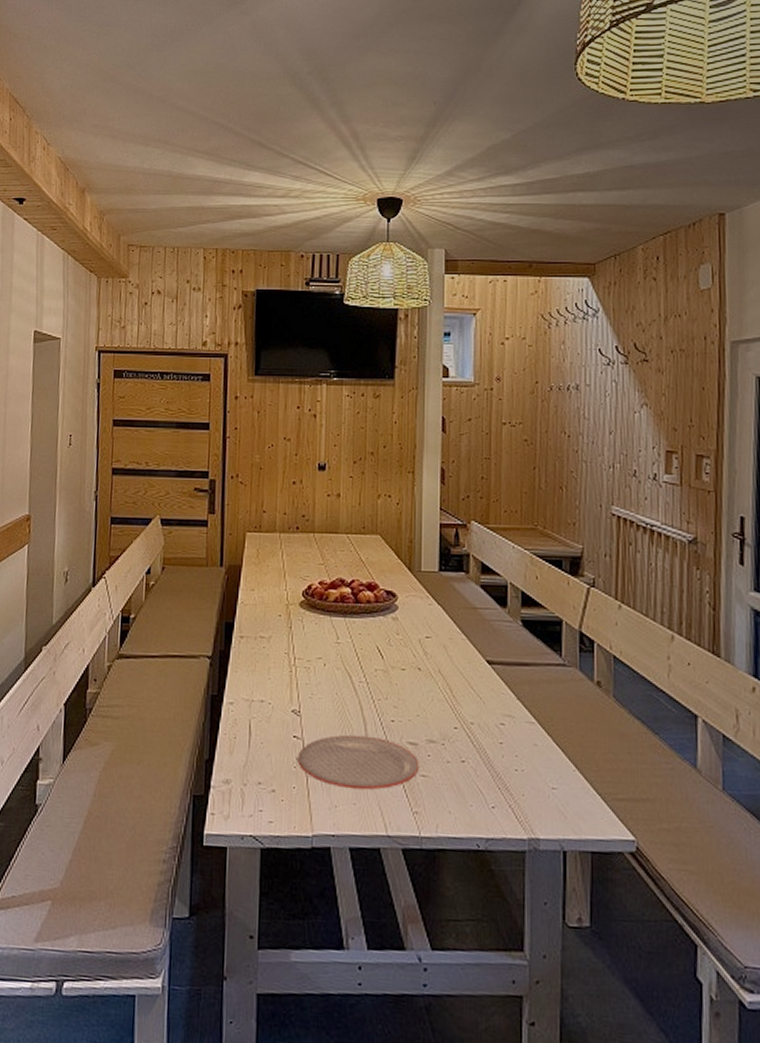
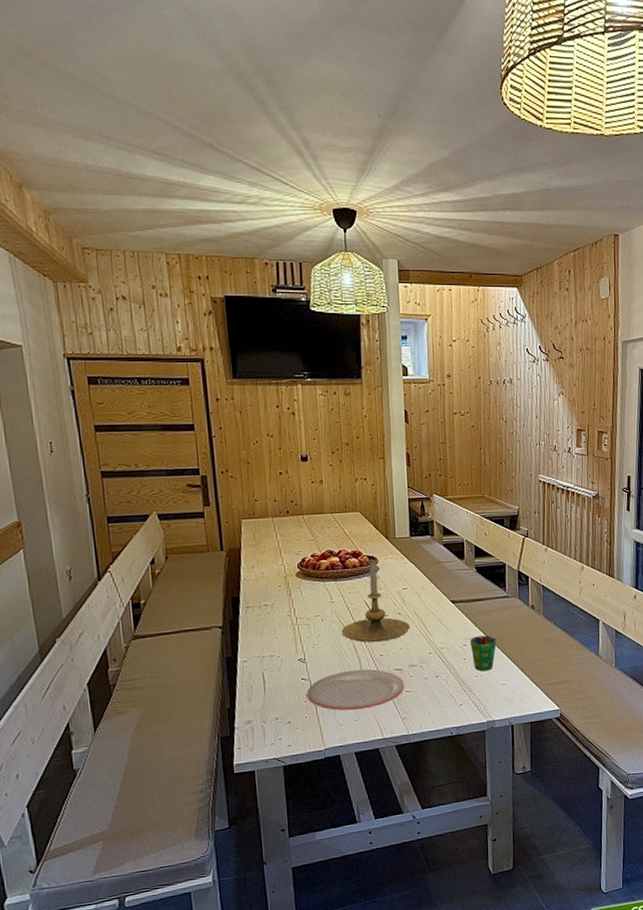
candle holder: none [346,595,432,703] -> present [341,559,410,643]
cup: none [508,714,548,765] -> present [469,635,497,671]

